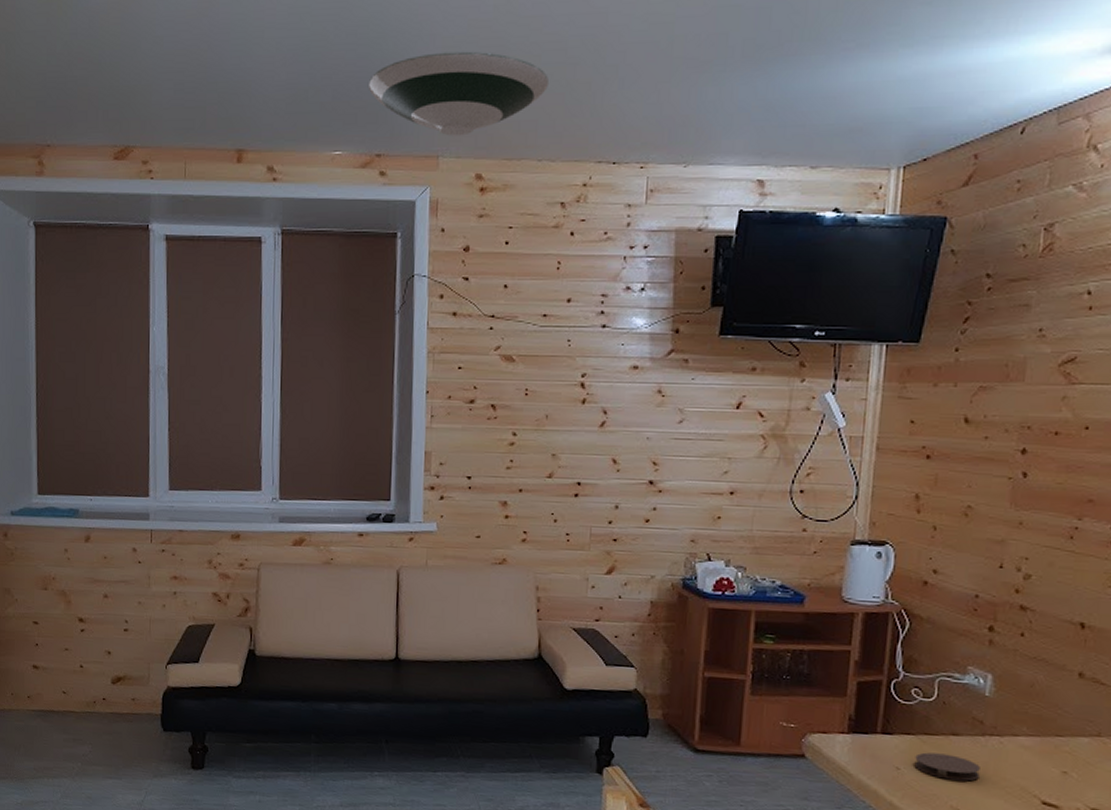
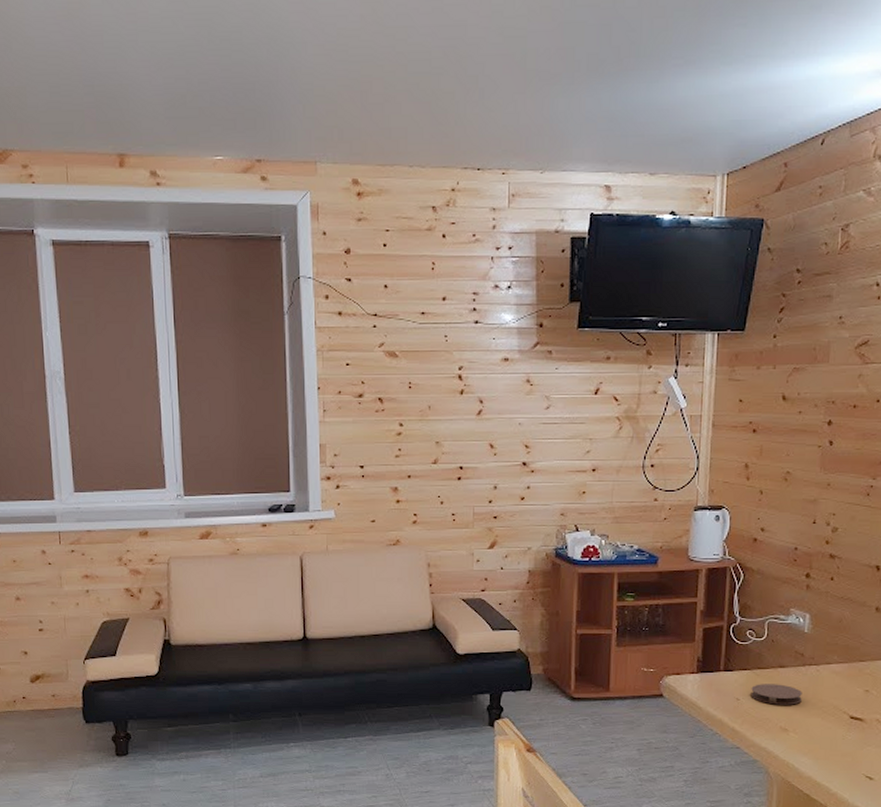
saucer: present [369,51,550,136] -> none [245,59,416,143]

